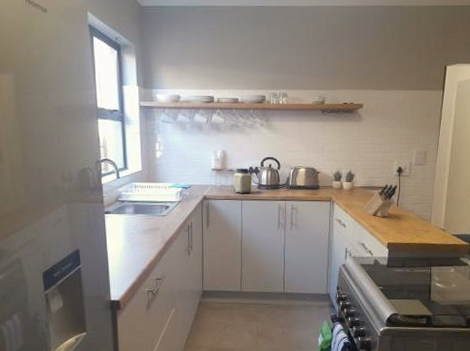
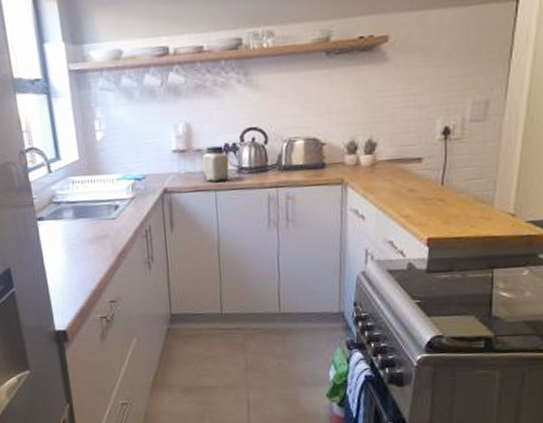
knife block: present [361,184,398,217] -> none [387,153,443,202]

